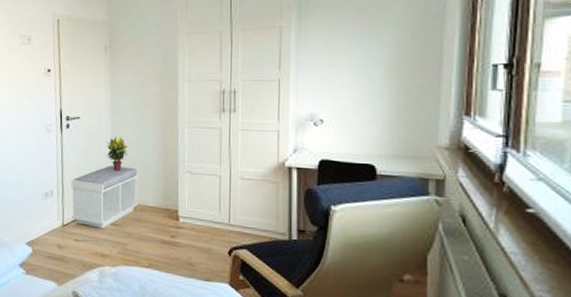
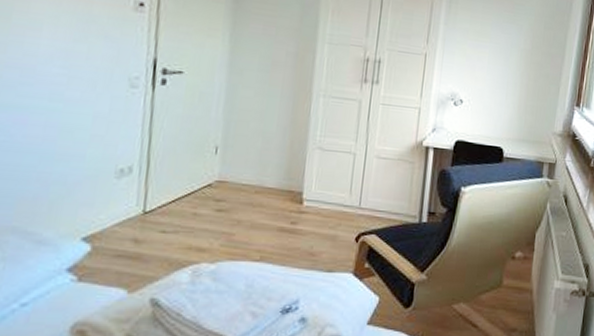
bench: present [71,165,138,228] -> none [158,135,258,216]
potted plant: present [106,137,129,172] -> none [217,101,247,145]

